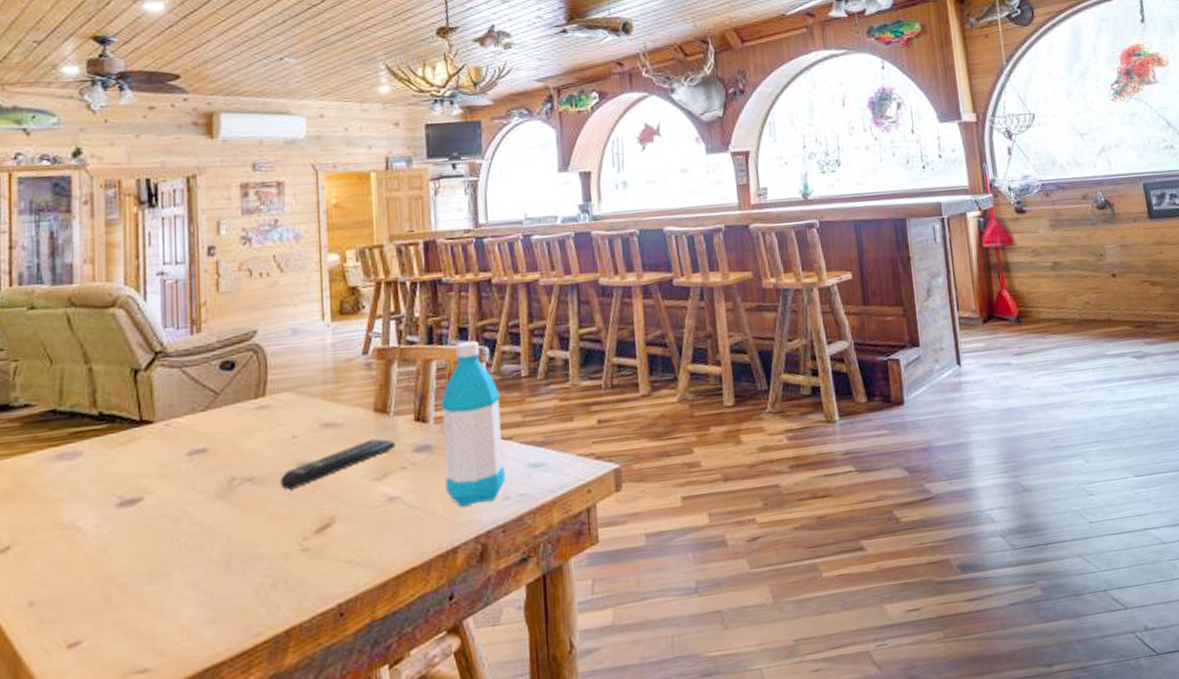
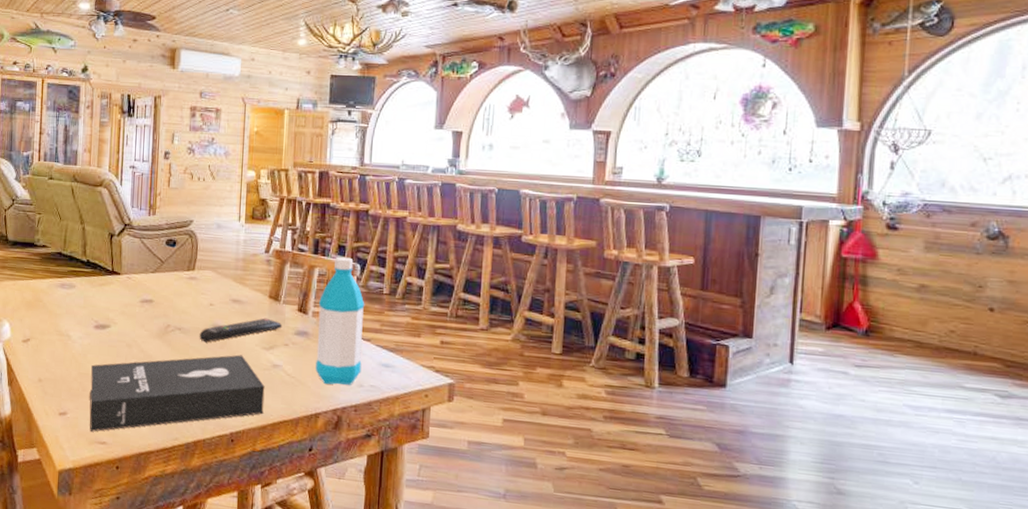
booklet: none [117,495,382,659] -> present [89,354,265,432]

